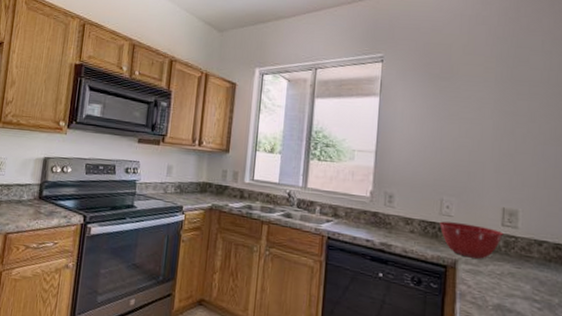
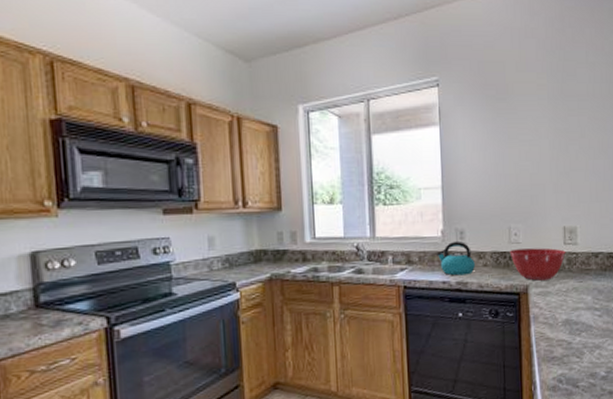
kettle: none [363,203,402,238] -> present [437,240,476,276]

